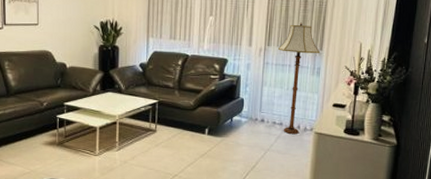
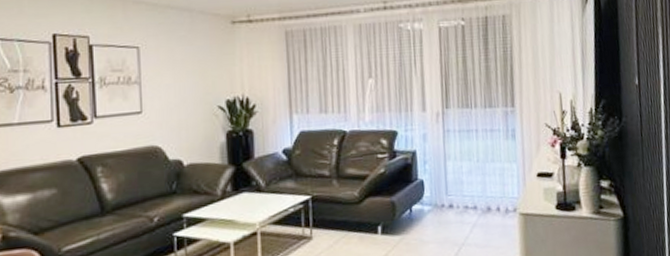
floor lamp: present [277,22,321,134] -> none [459,74,513,219]

